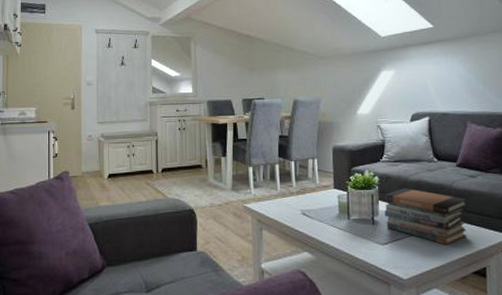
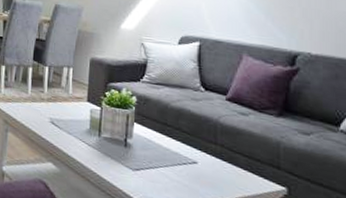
book stack: present [383,188,468,245] -> none [139,113,235,184]

